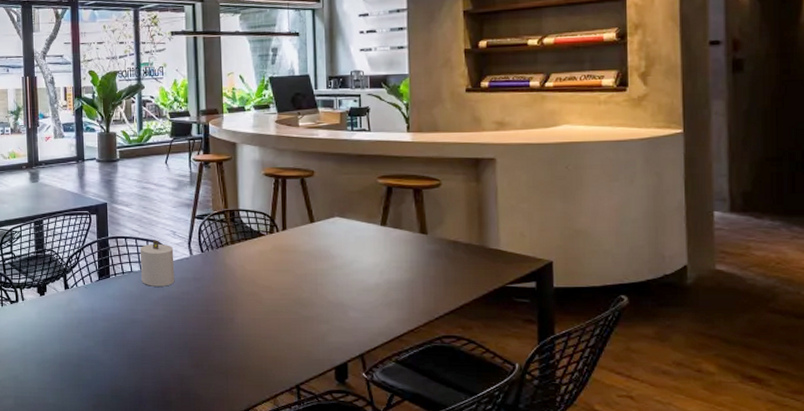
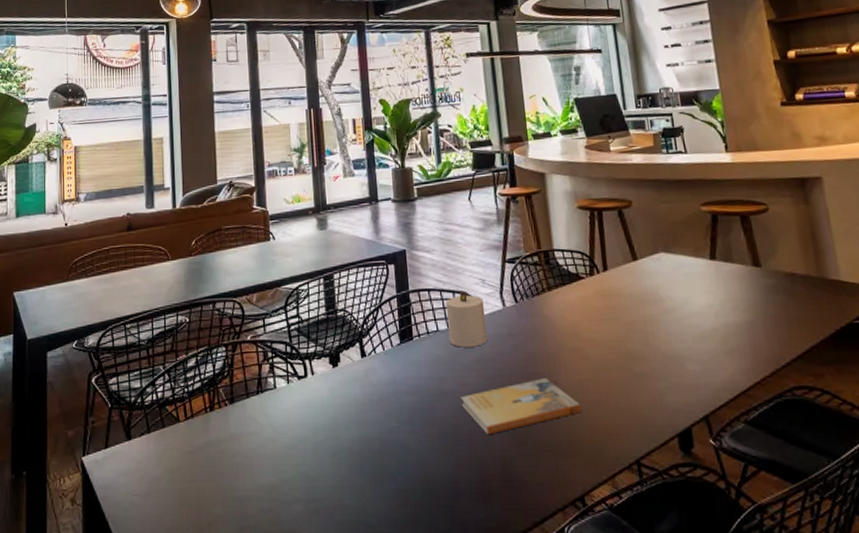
book: none [148,315,253,358] -> present [460,378,582,436]

